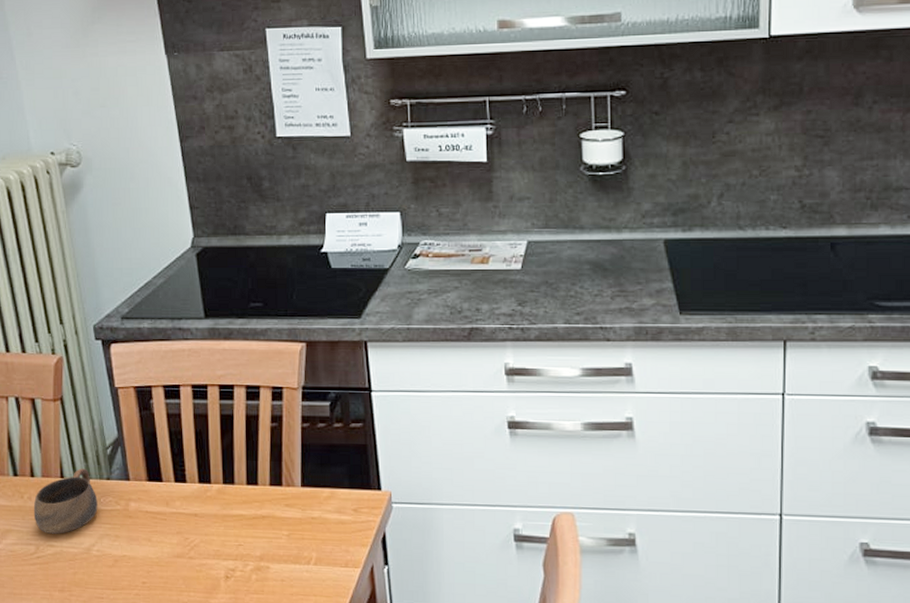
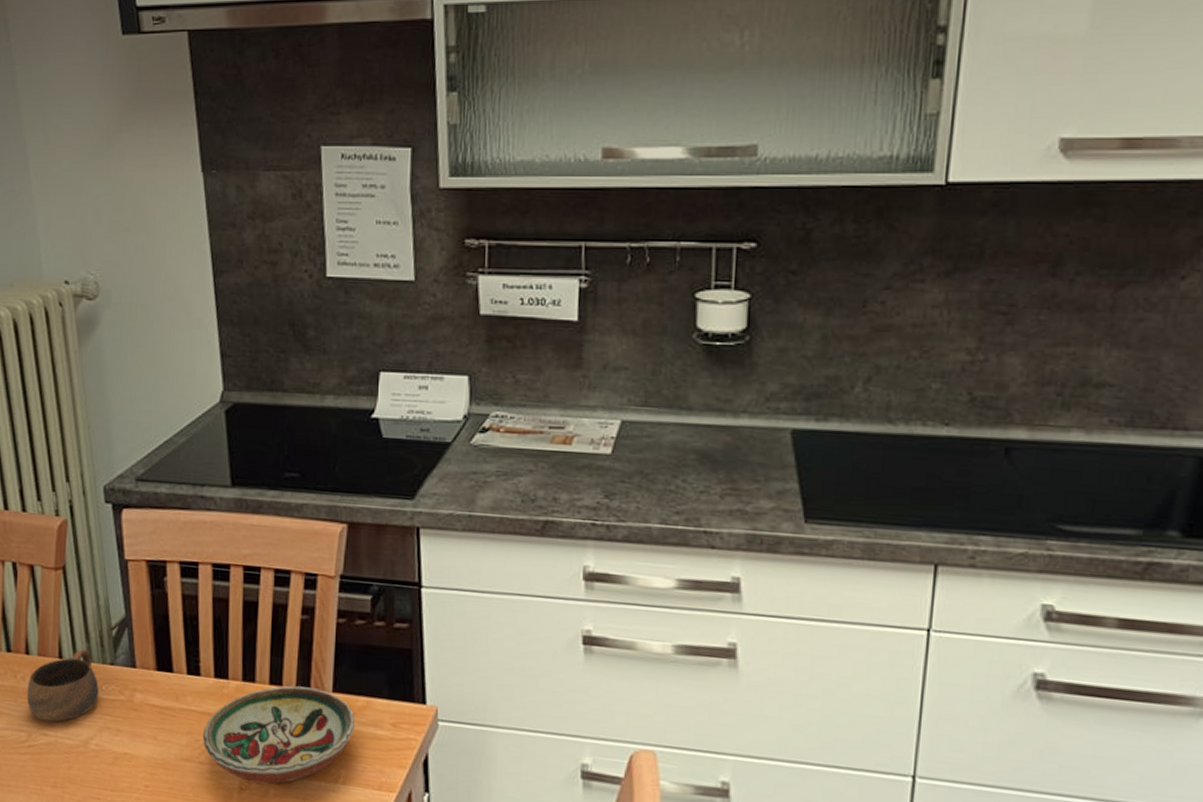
decorative bowl: none [191,484,323,571] -> present [202,685,356,784]

